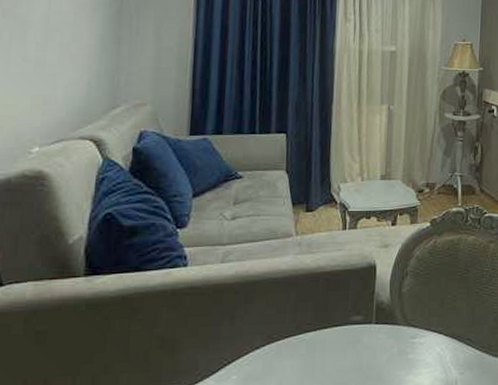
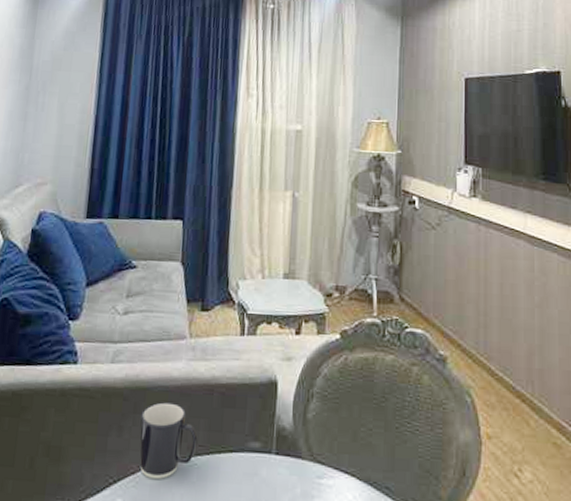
mug: none [251,291,306,356] -> present [140,402,198,479]

